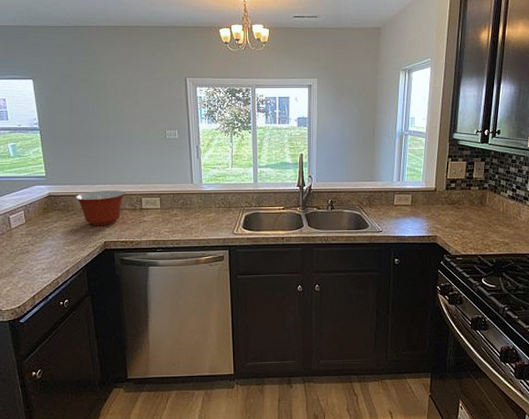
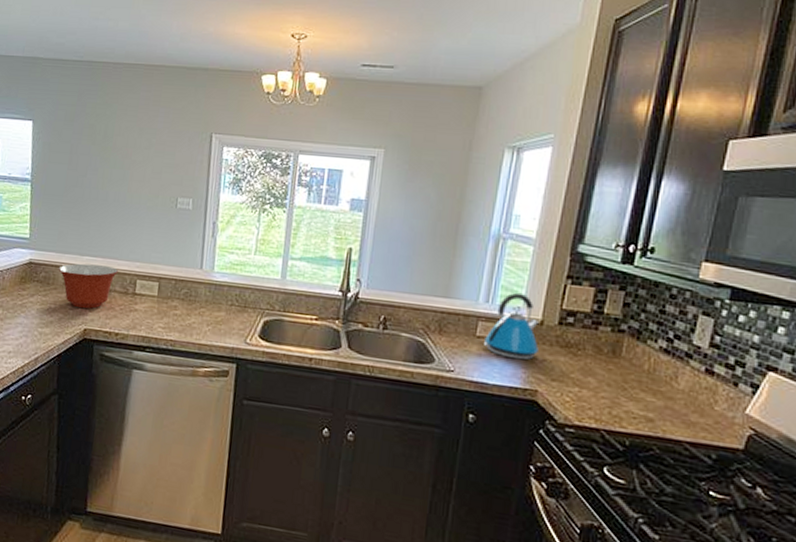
kettle: none [400,171,435,217] -> present [484,292,539,361]

